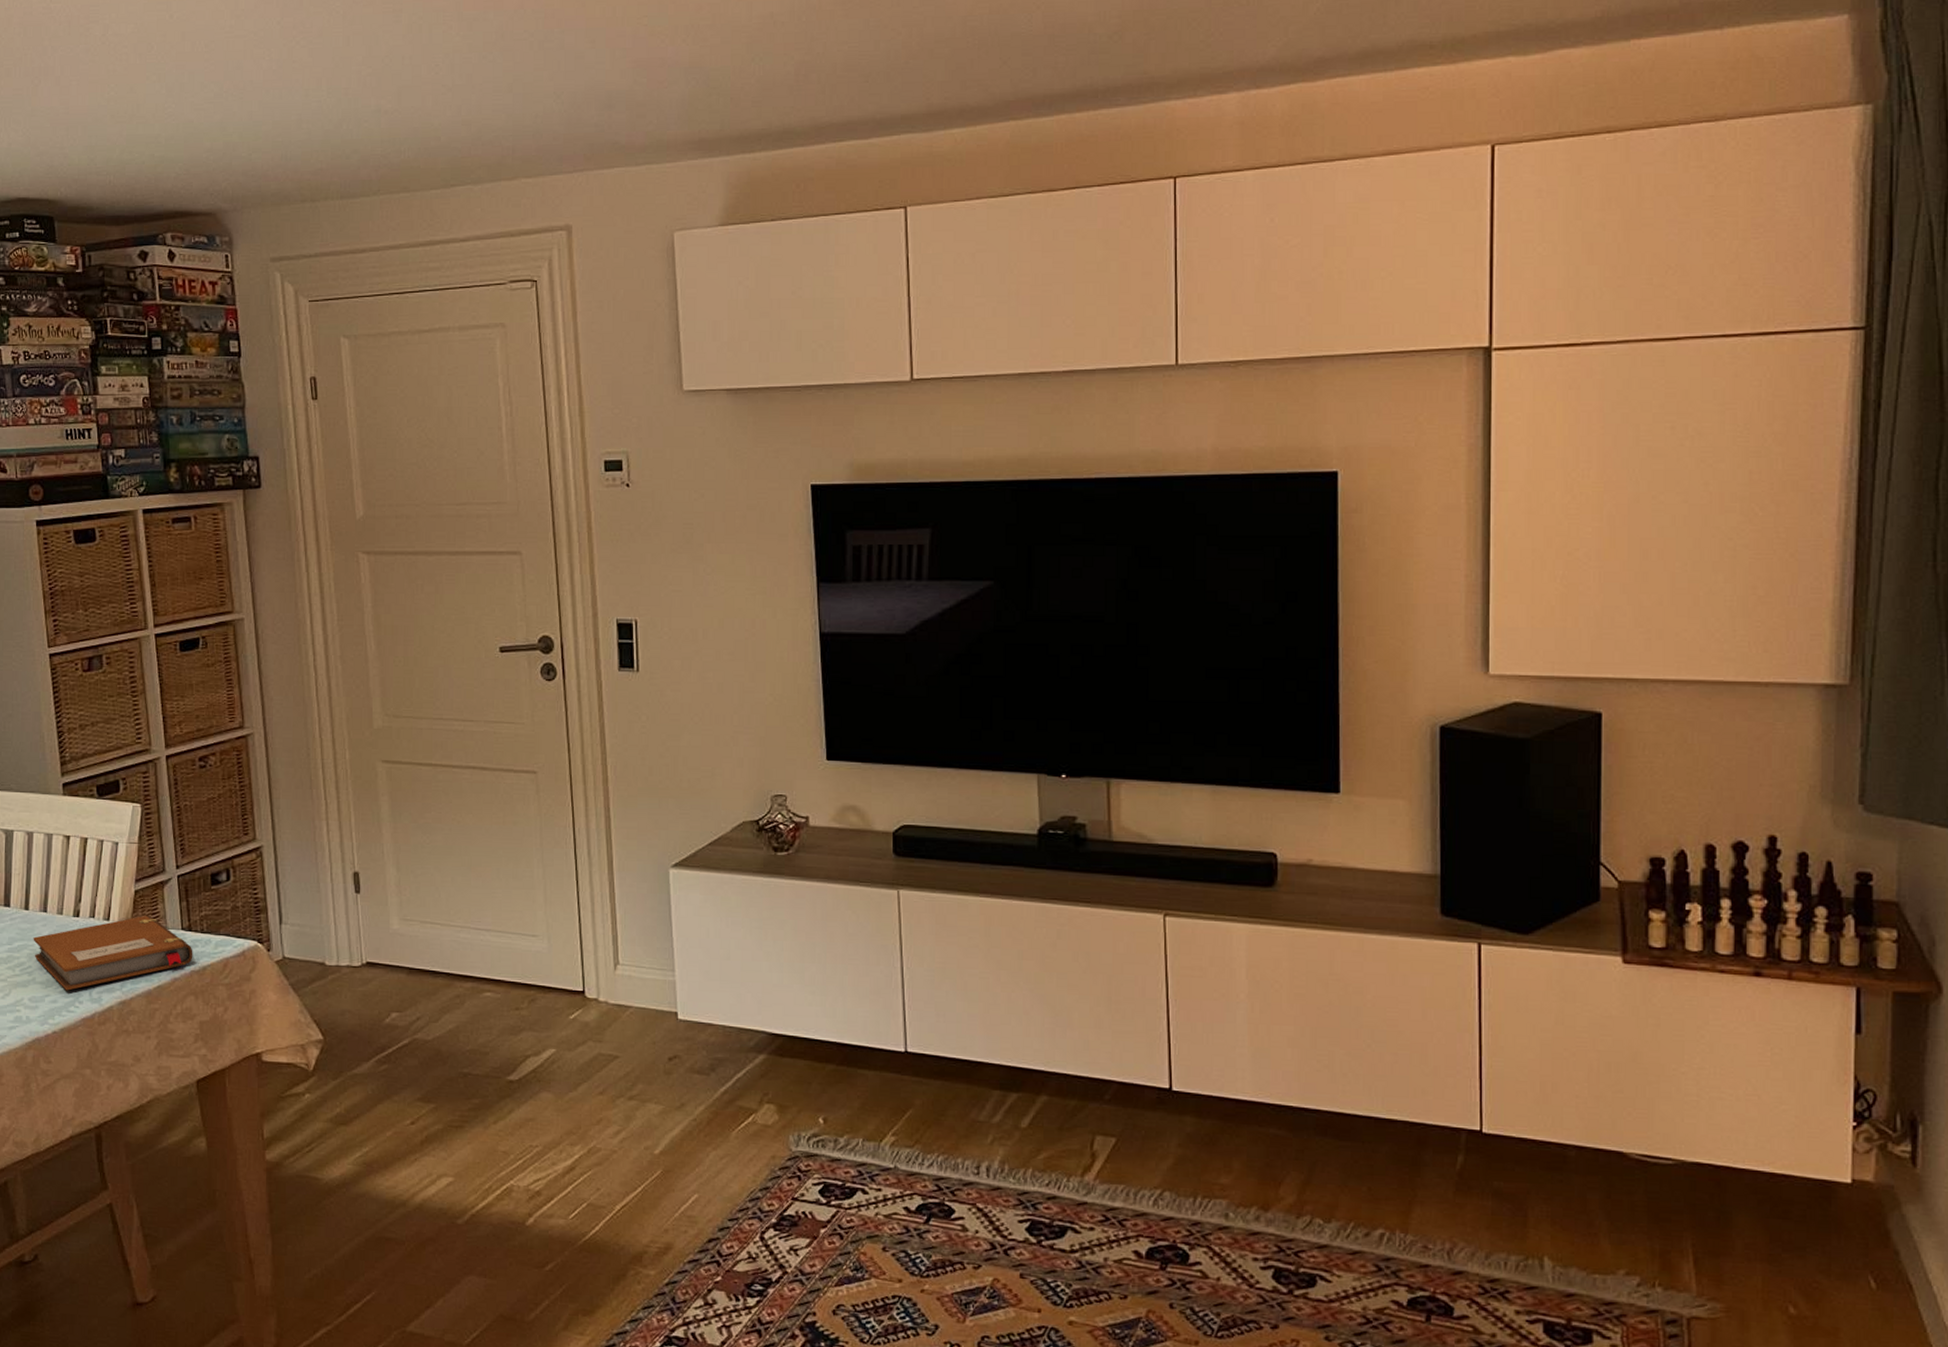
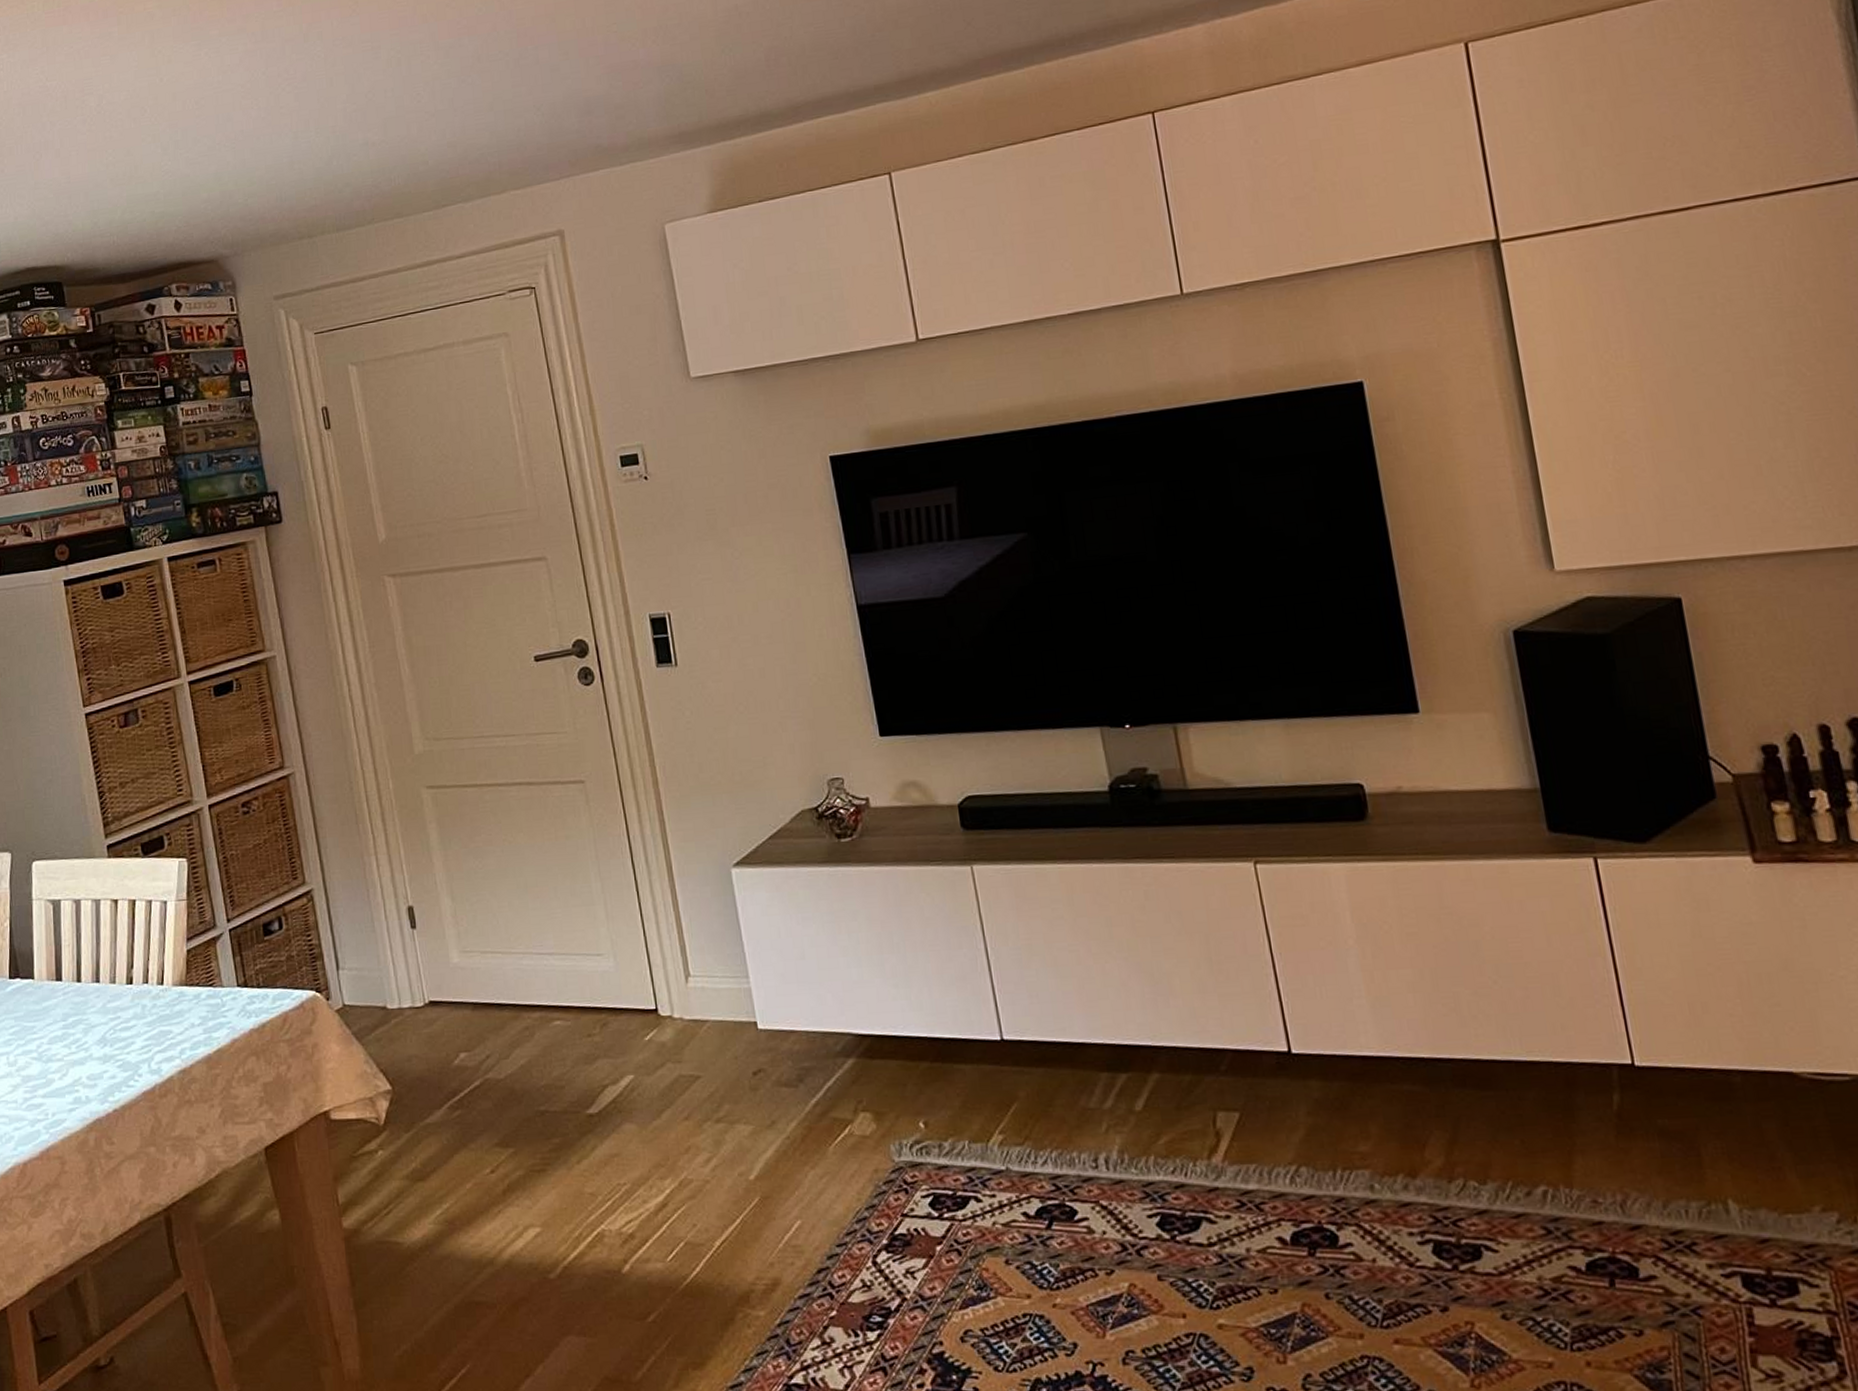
notebook: present [33,916,193,991] -> none [87,975,251,1064]

